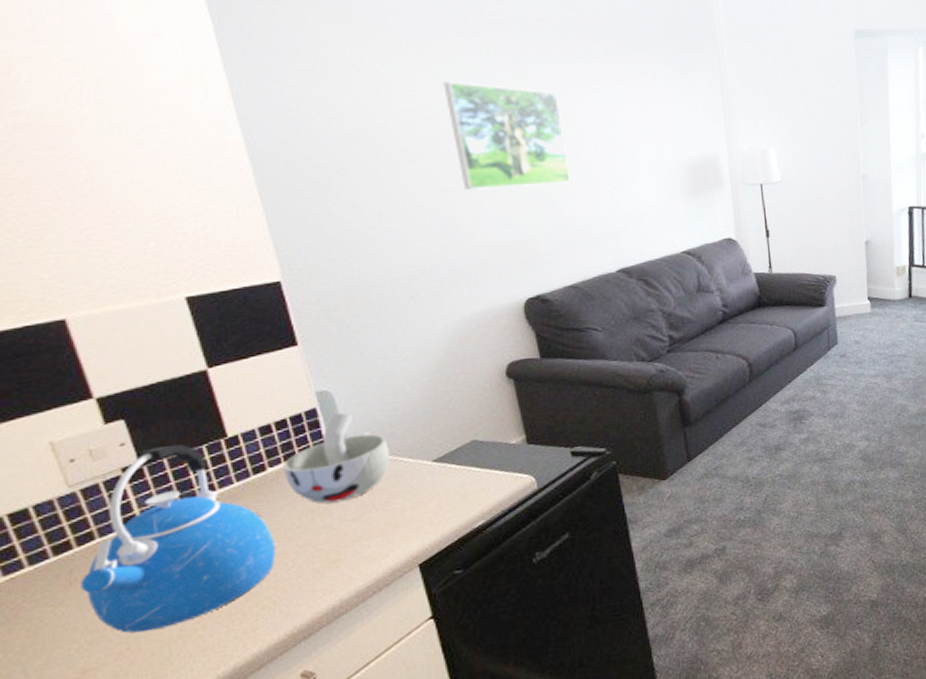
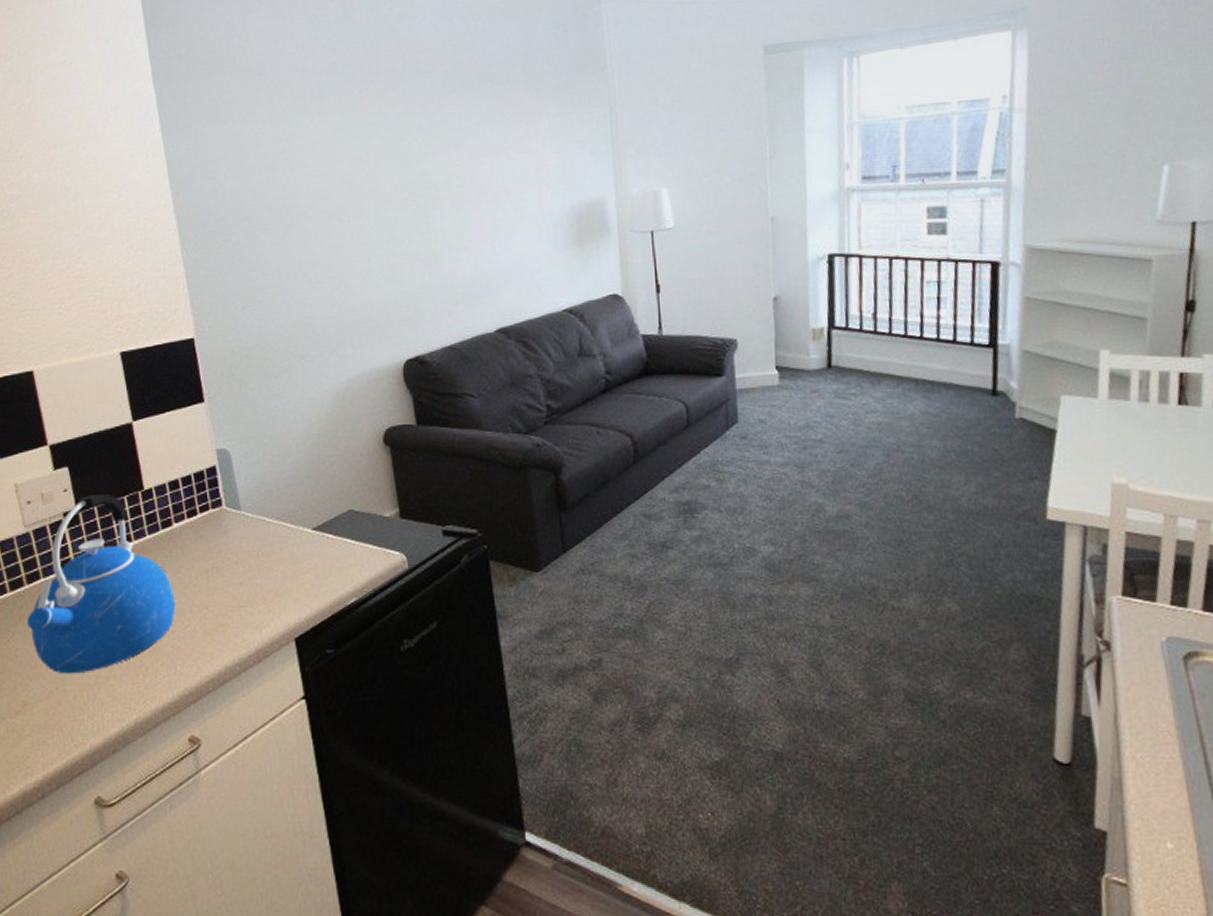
cup: present [283,413,389,504] -> none [186,472,275,565]
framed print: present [443,81,571,190] -> none [340,134,453,245]

